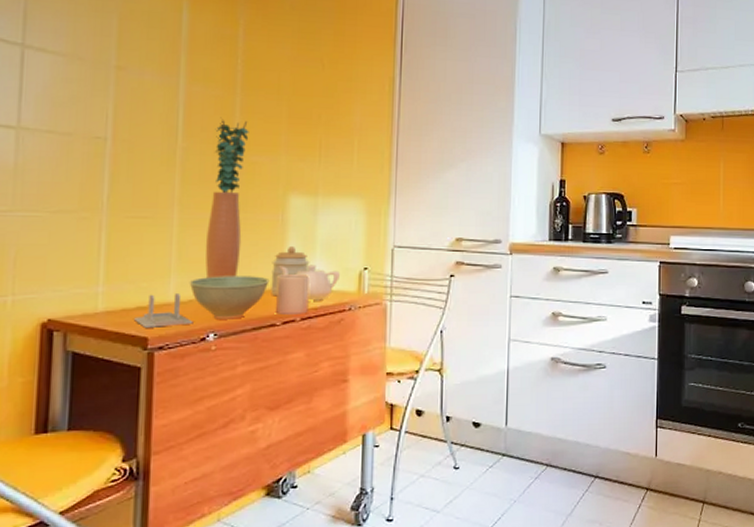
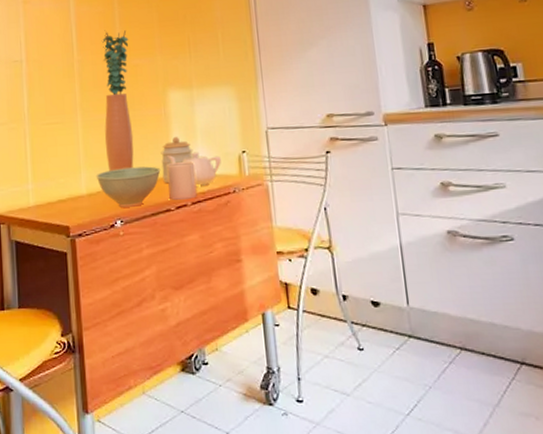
napkin holder: present [134,292,193,328] -> none [57,185,103,218]

